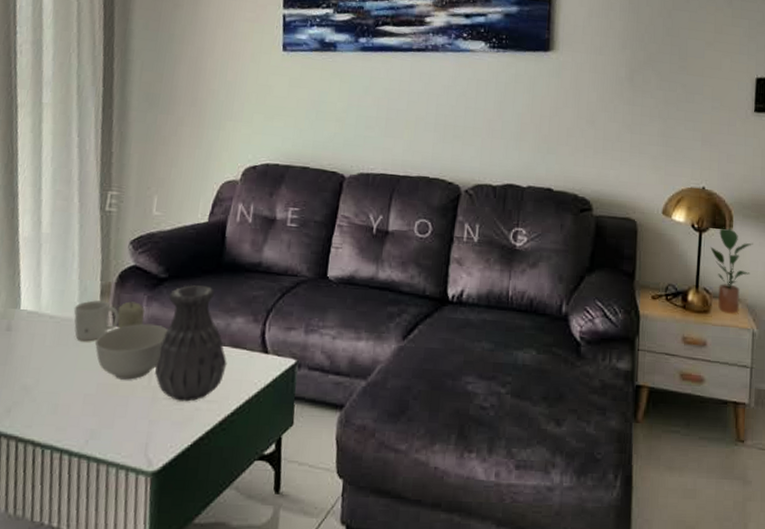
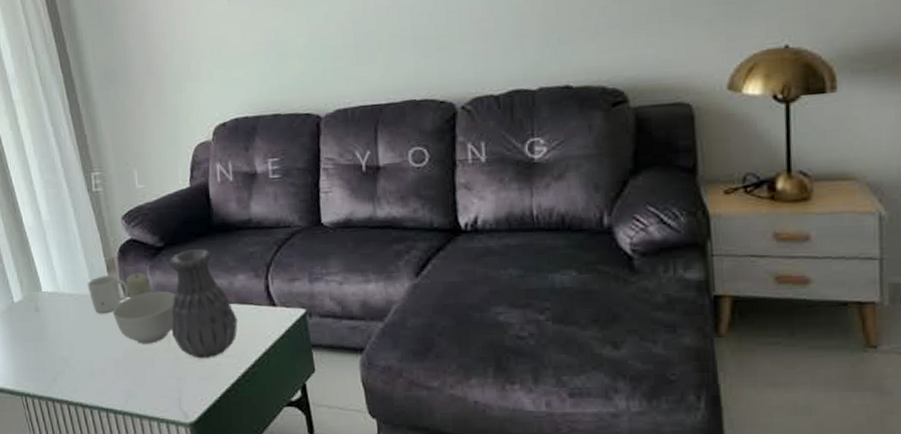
potted plant: present [710,226,753,314] -> none [804,89,871,198]

